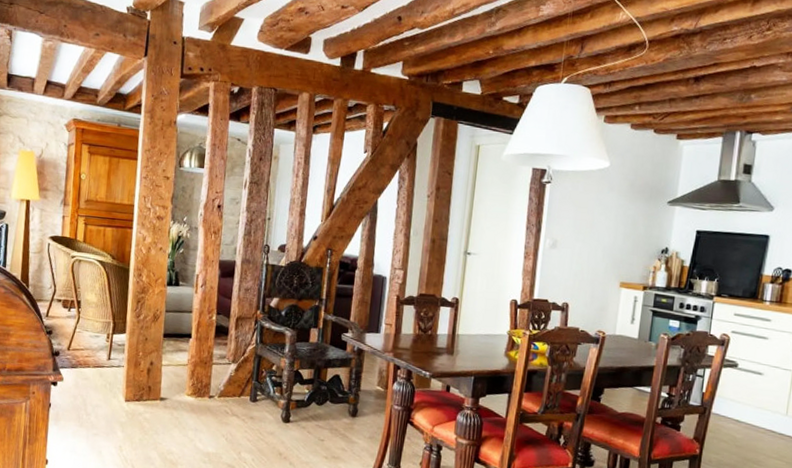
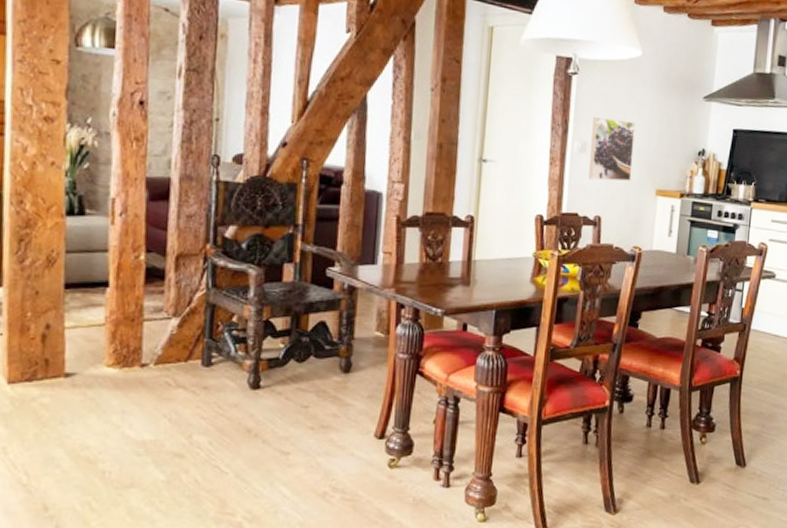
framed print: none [558,218,602,274] -> present [589,116,636,181]

